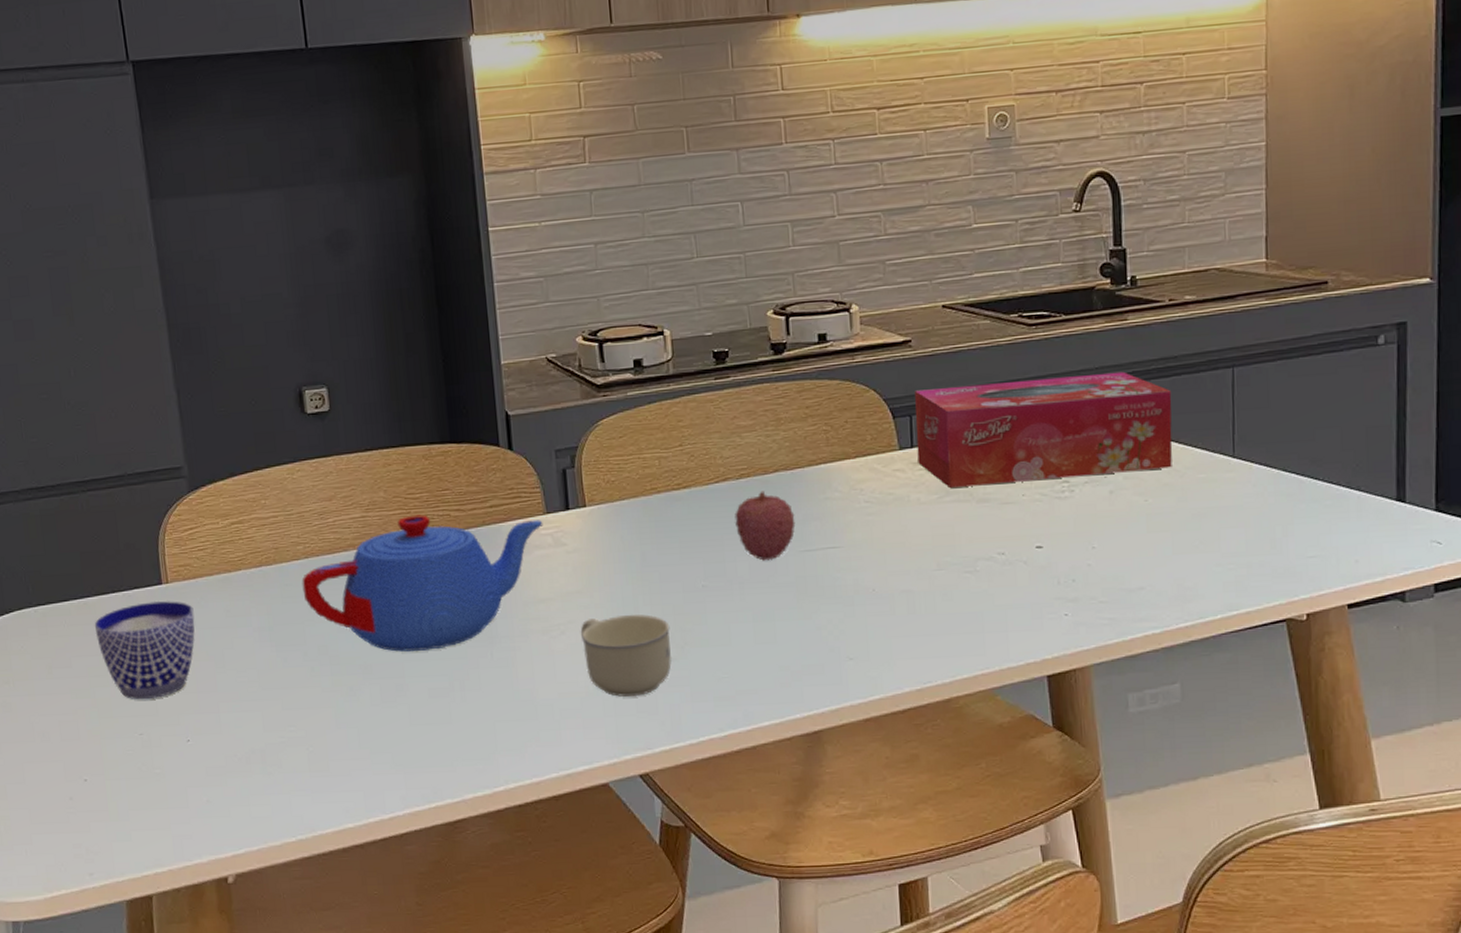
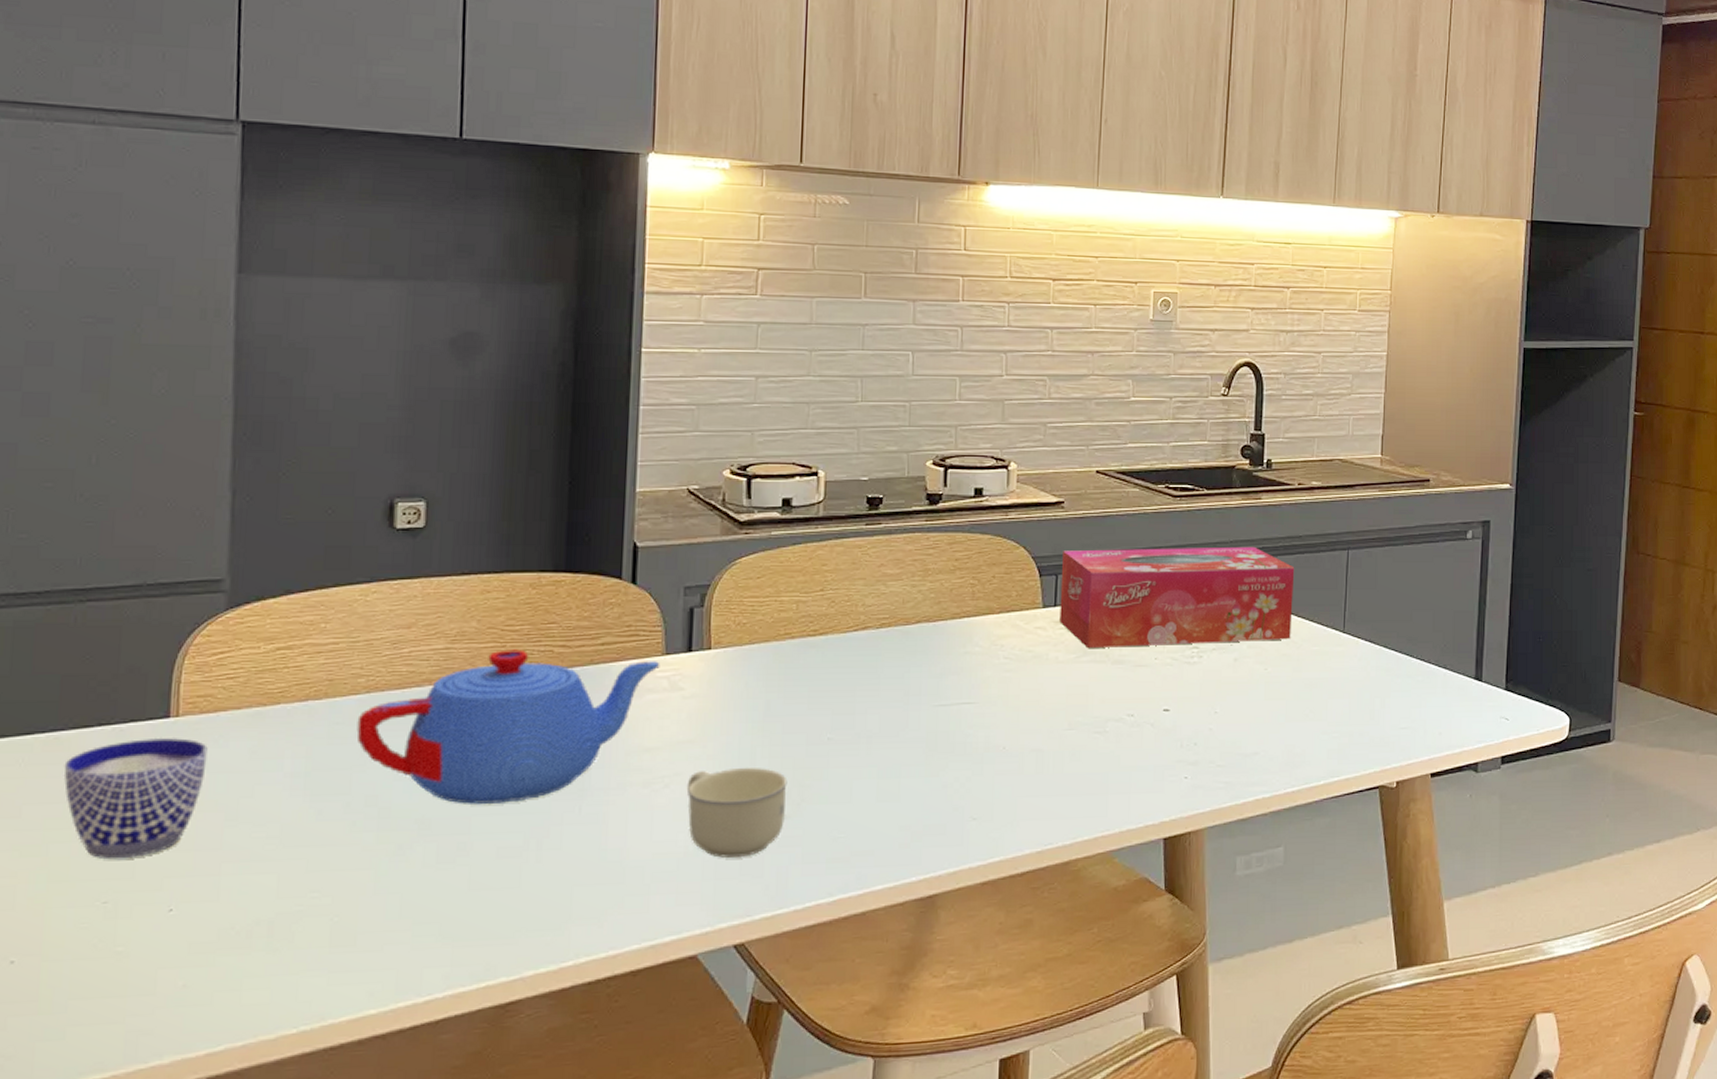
fruit: present [735,490,796,561] -> none [870,641,933,714]

